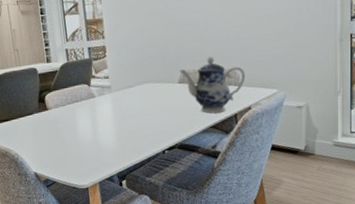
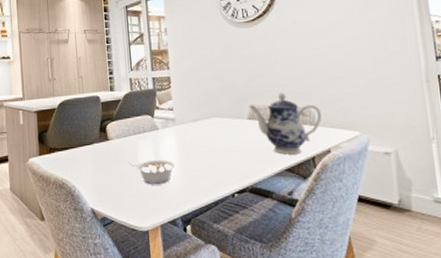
legume: none [67,125,112,147] -> present [128,160,176,184]

